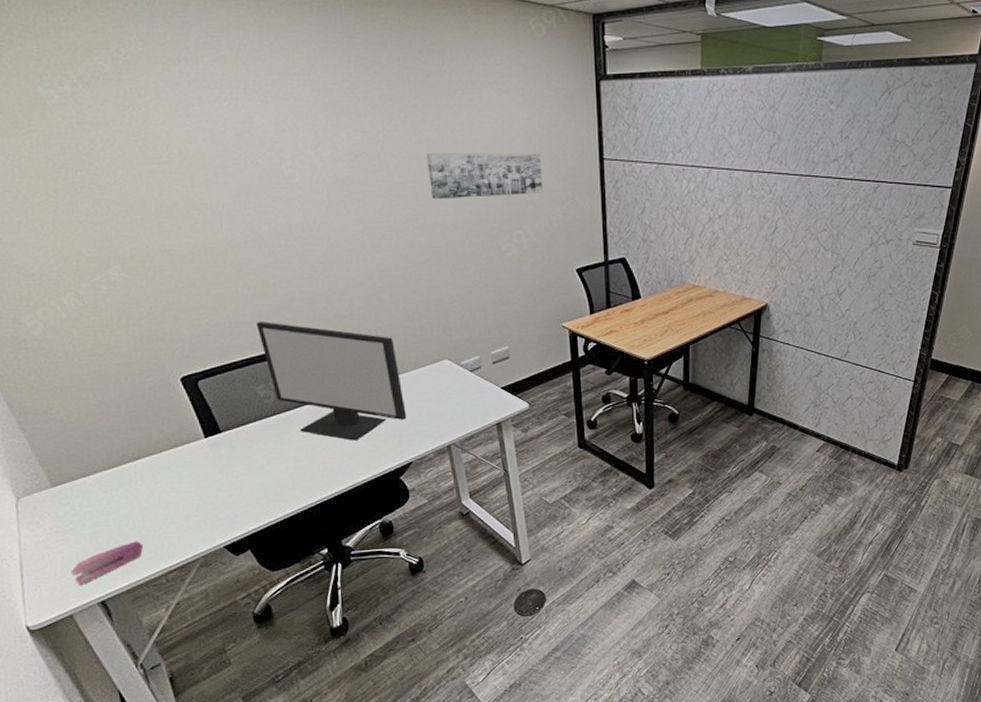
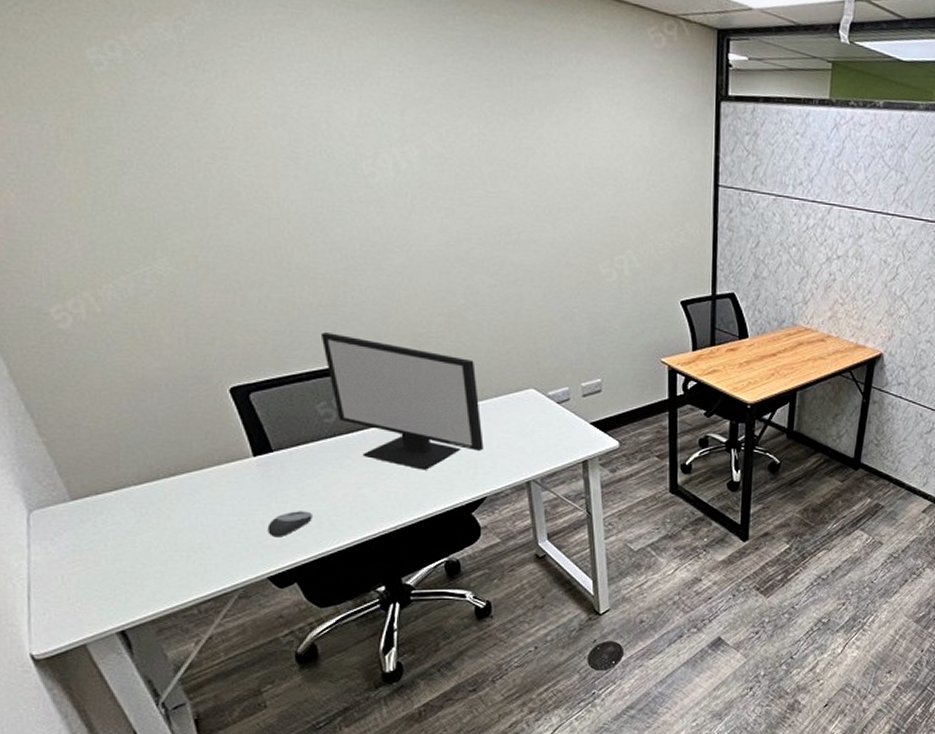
stapler: present [71,541,144,586] -> none [87,566,175,613]
computer mouse: none [221,484,260,510] -> present [267,511,312,538]
wall art: present [427,153,543,200] -> none [525,163,651,217]

